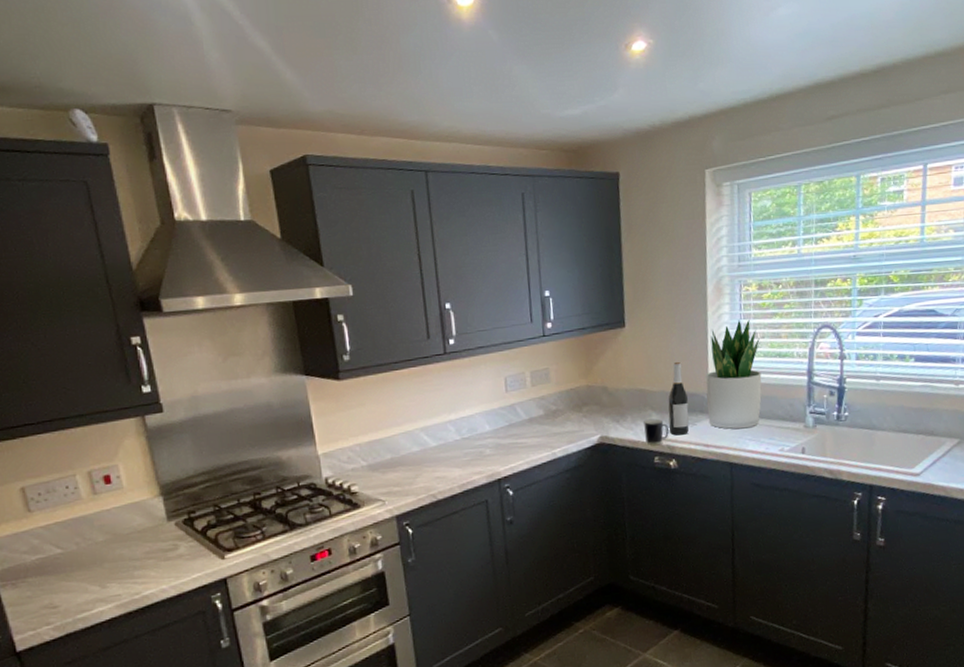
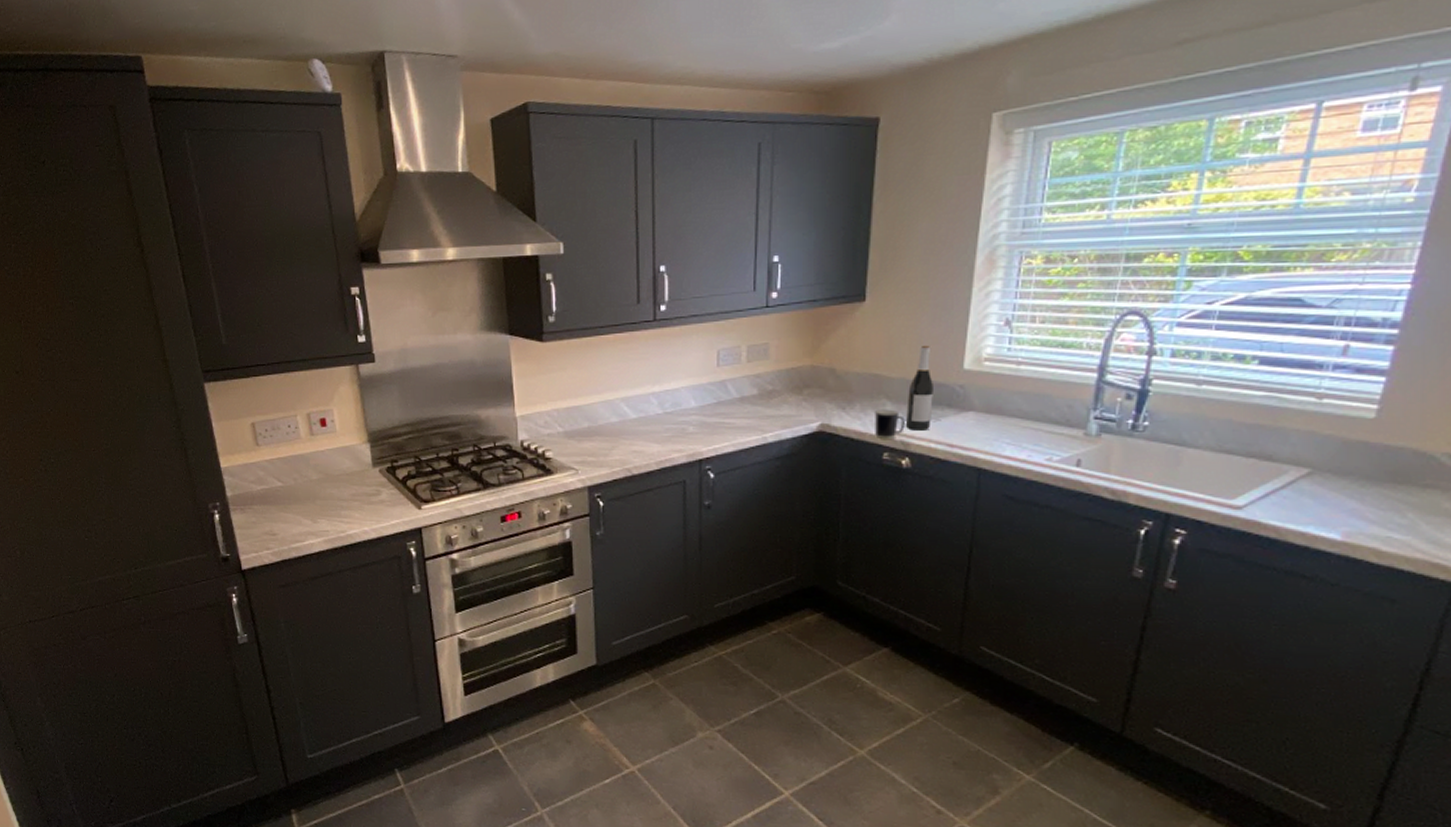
planter: present [706,319,762,429] -> none [957,299,1038,430]

